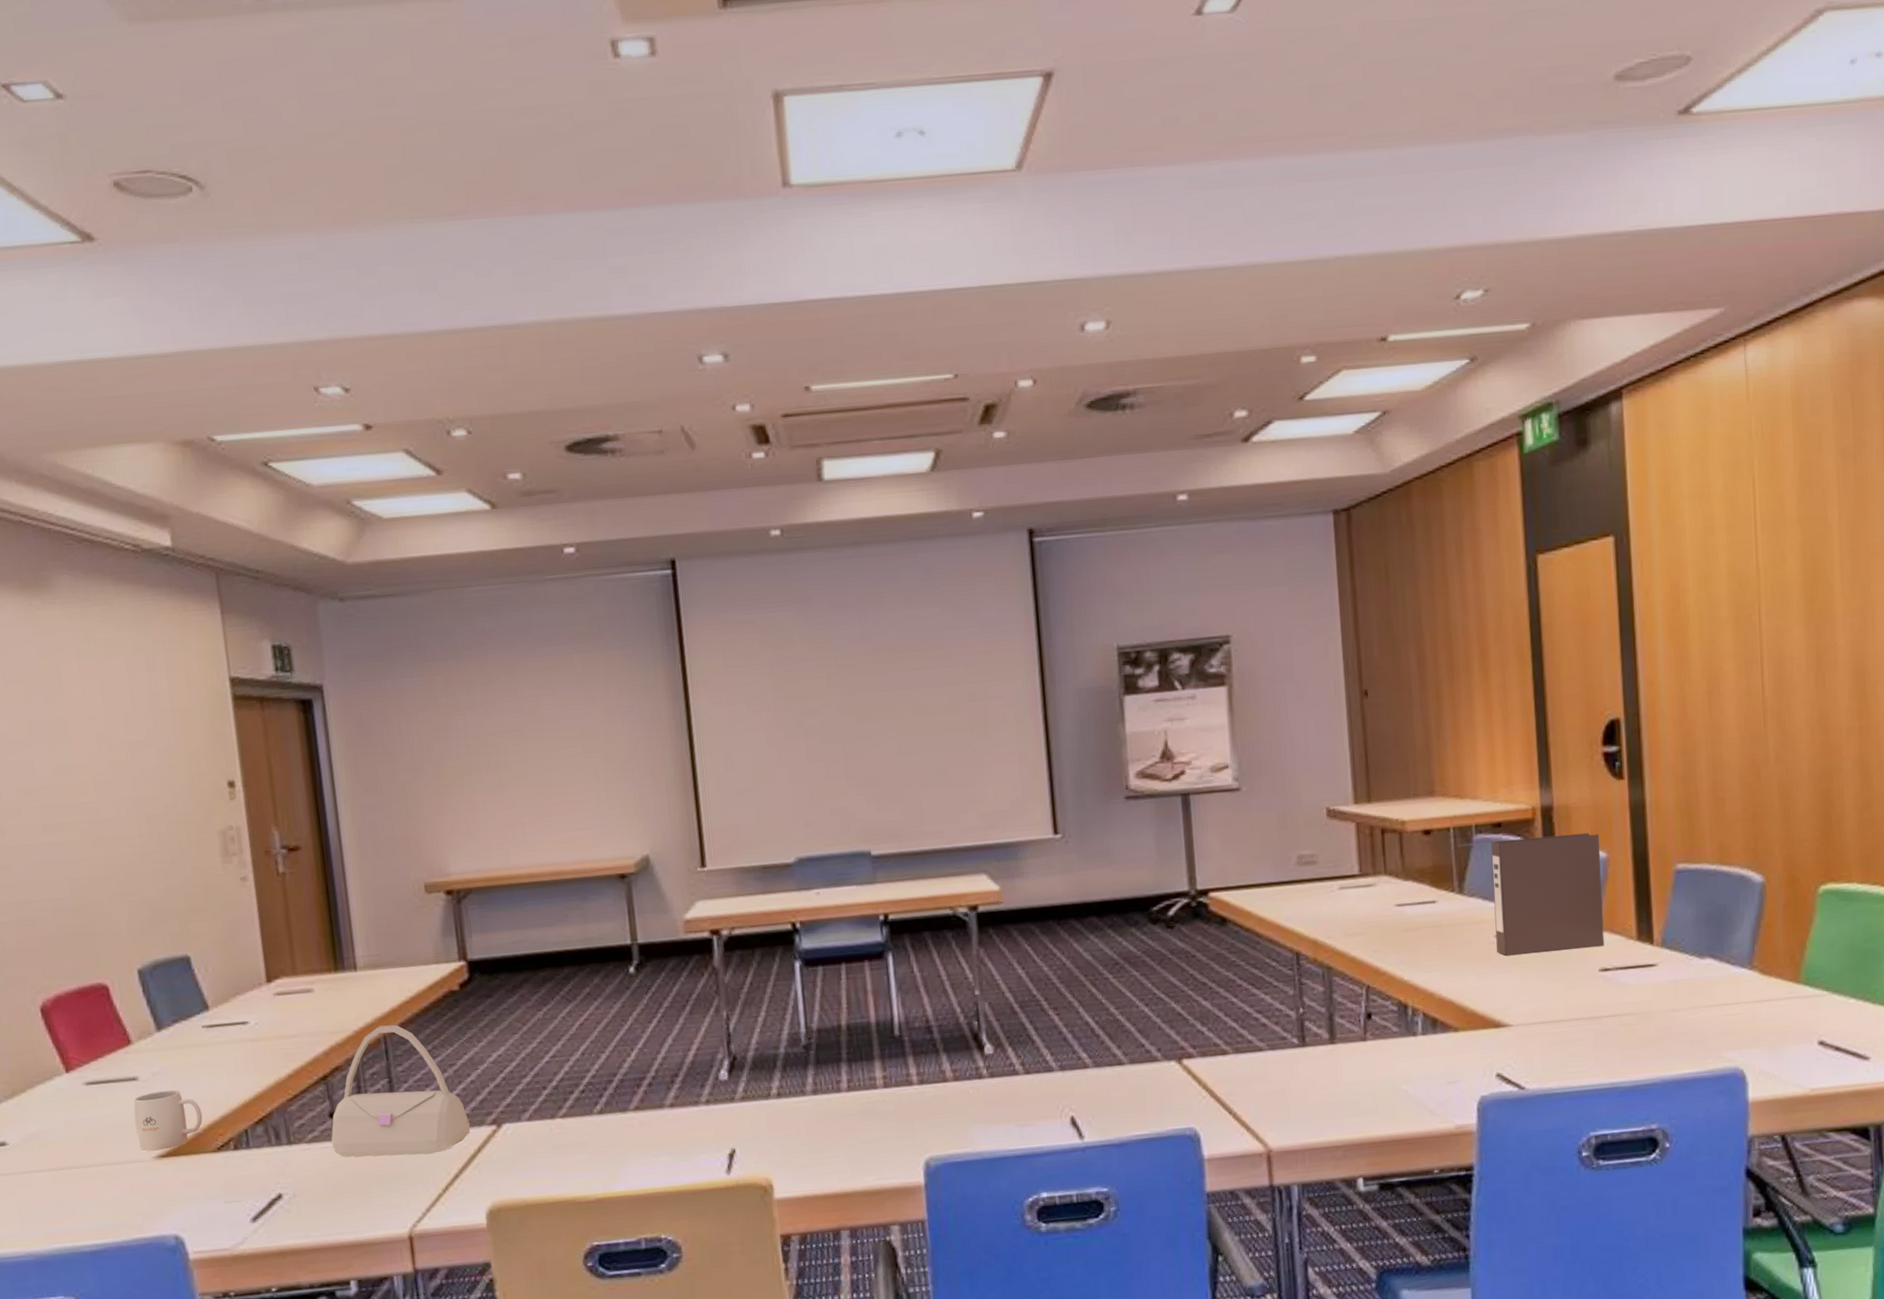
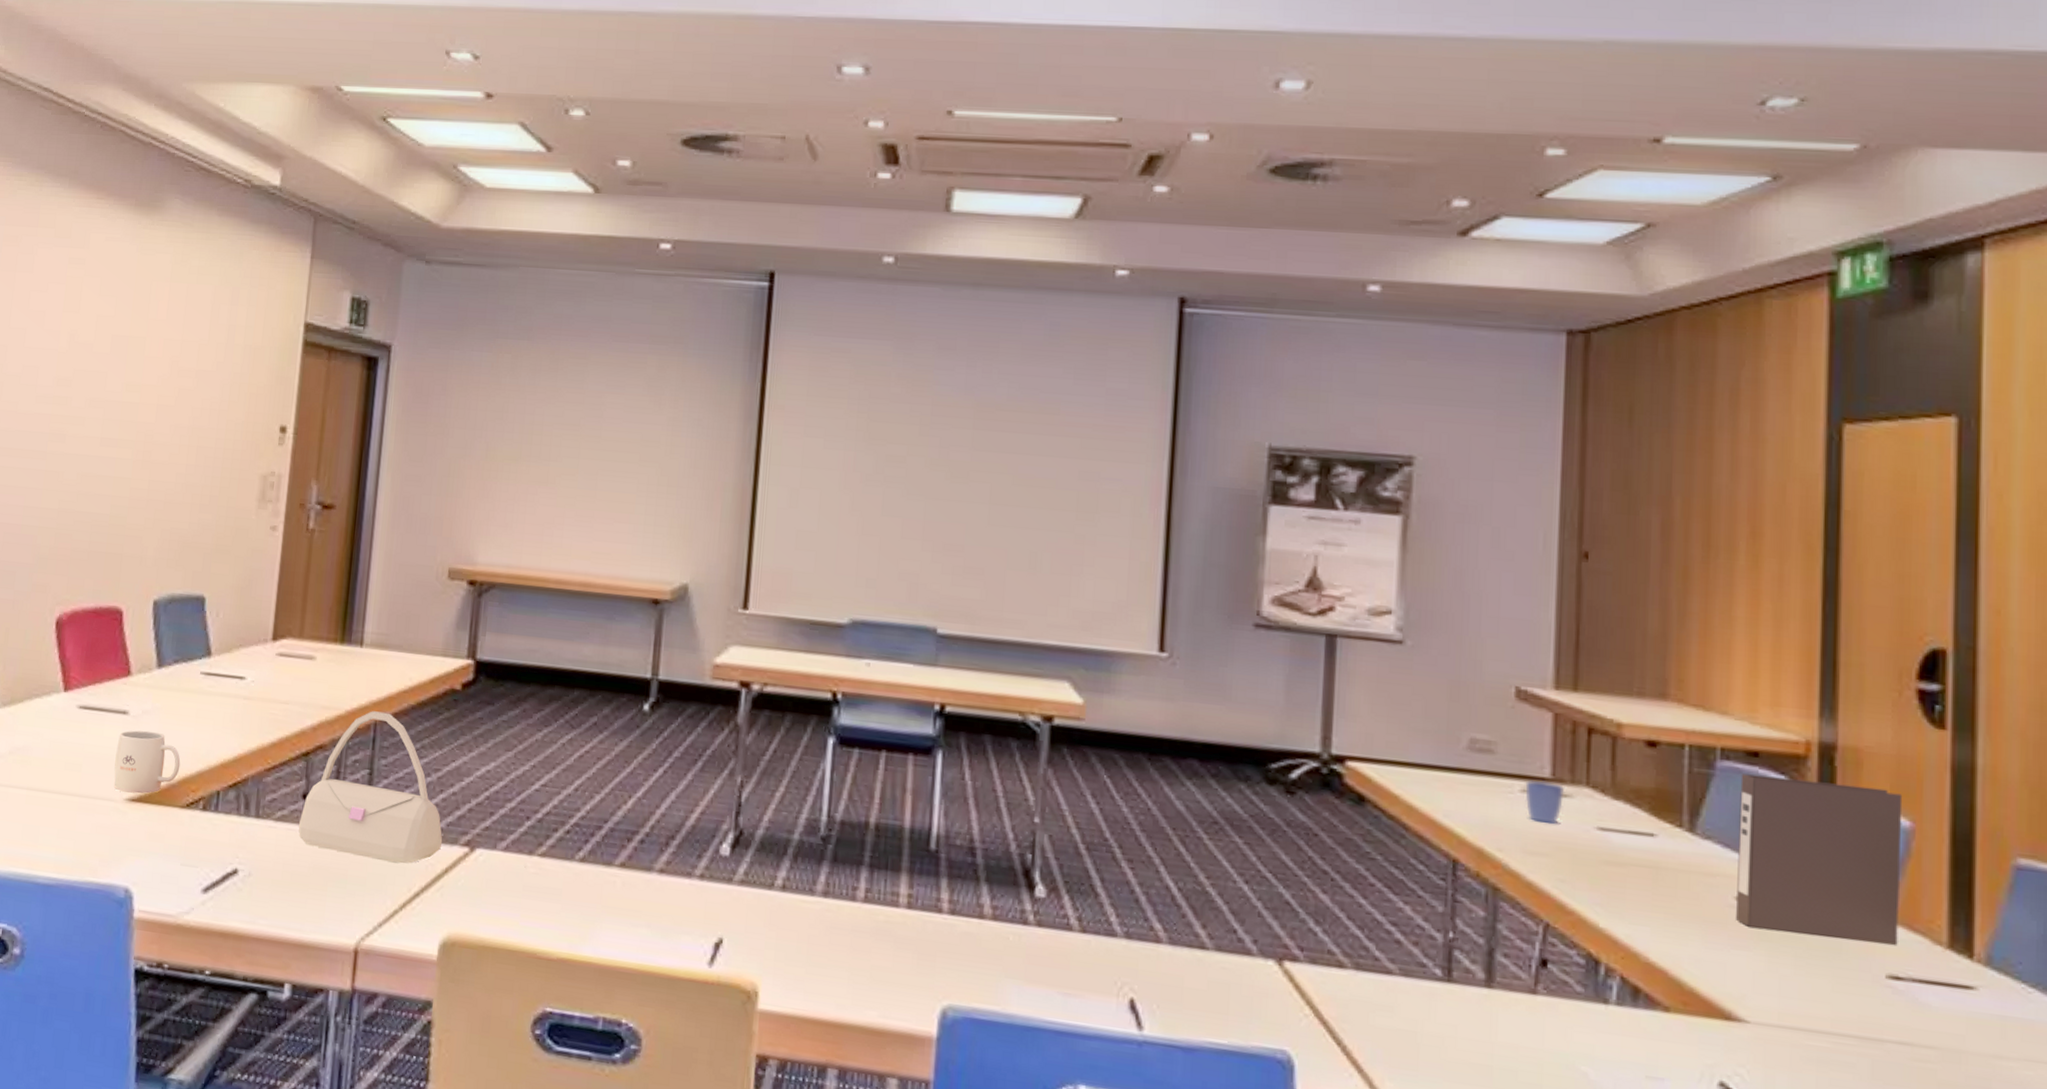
cup: none [1341,877,1370,910] -> present [1524,779,1565,825]

